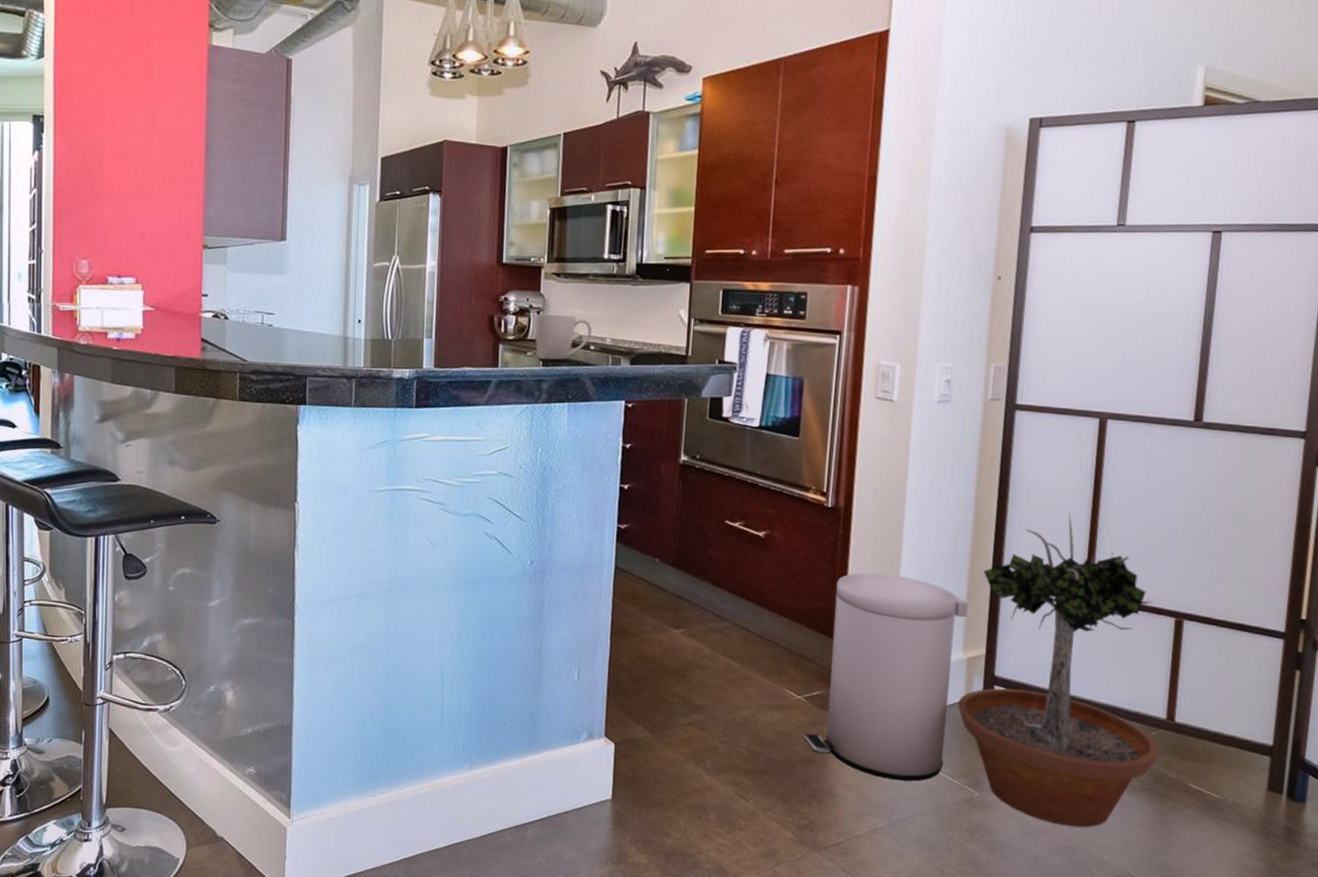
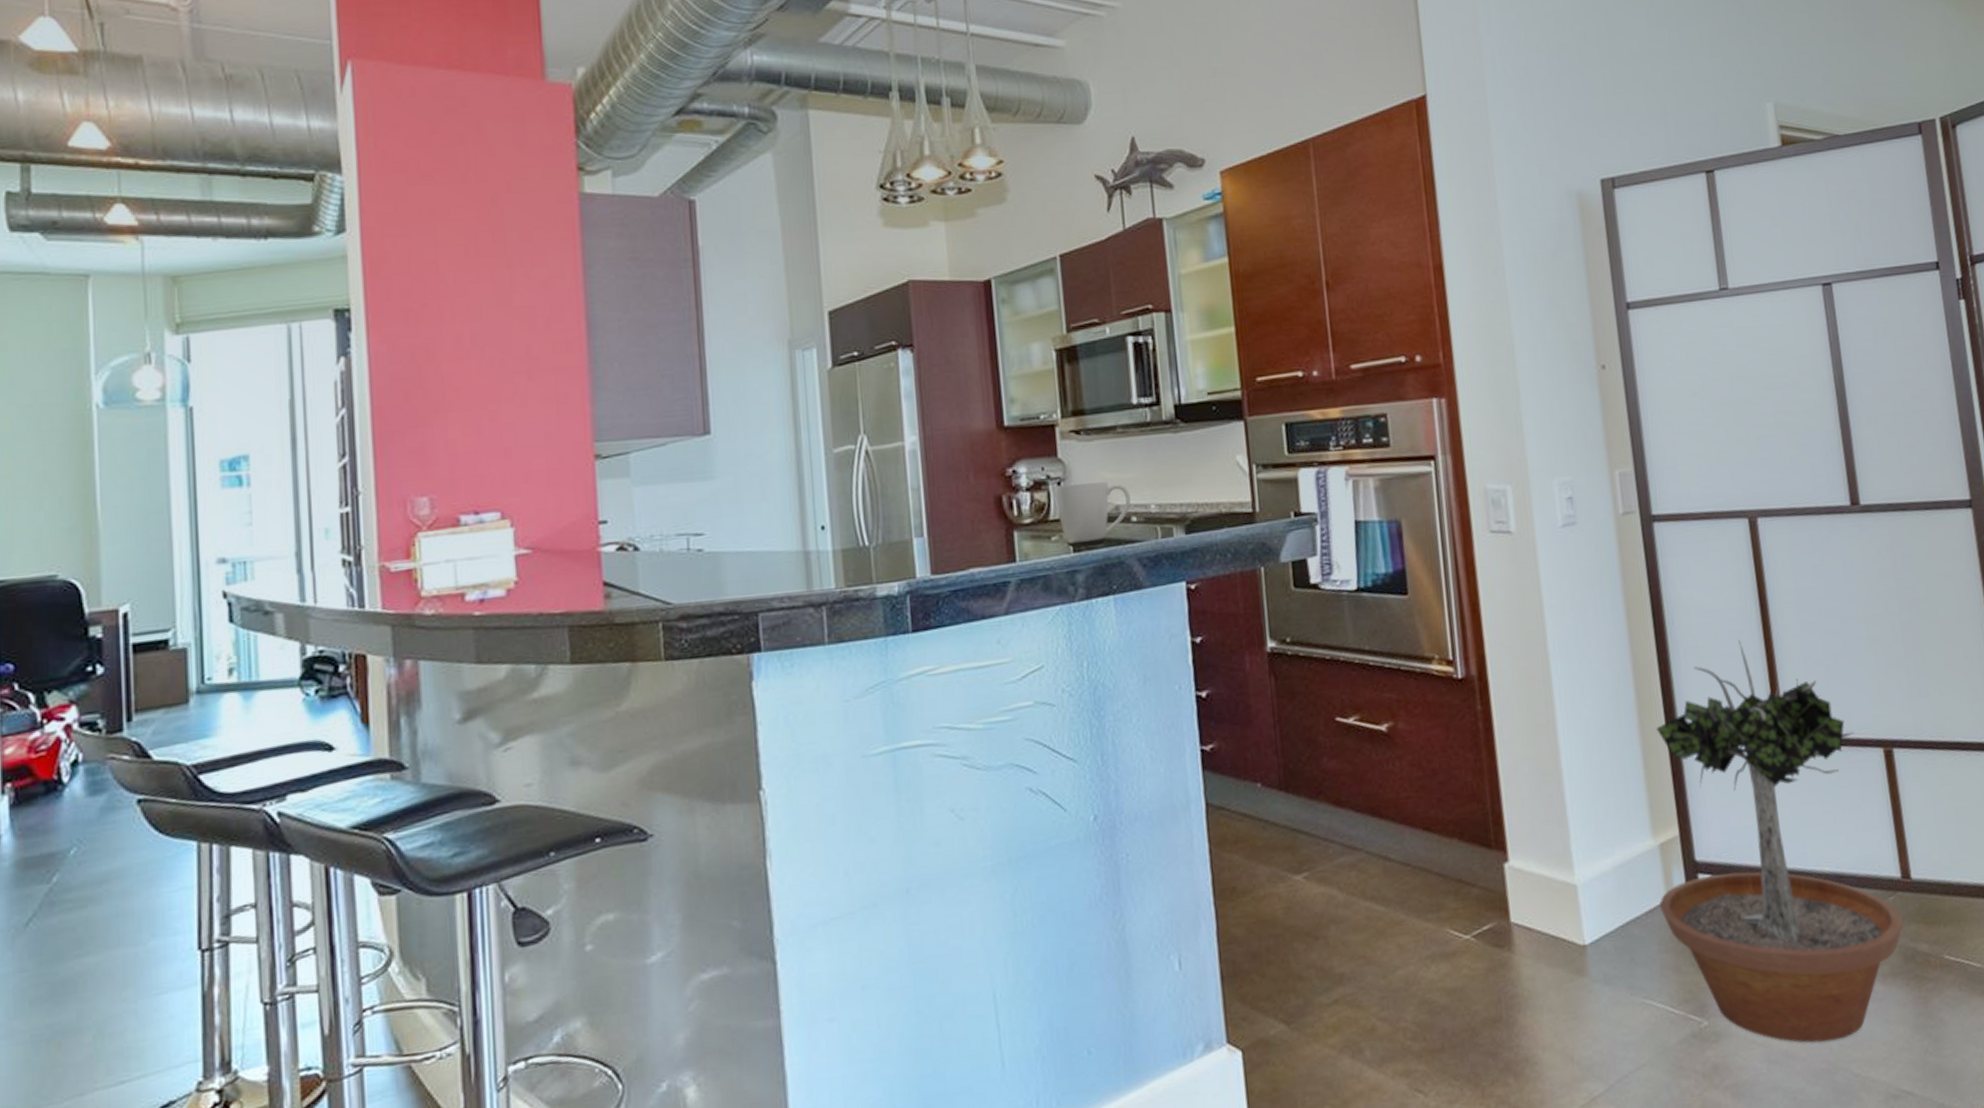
pedal bin: present [803,573,968,781] -> none [1481,752,1658,1026]

